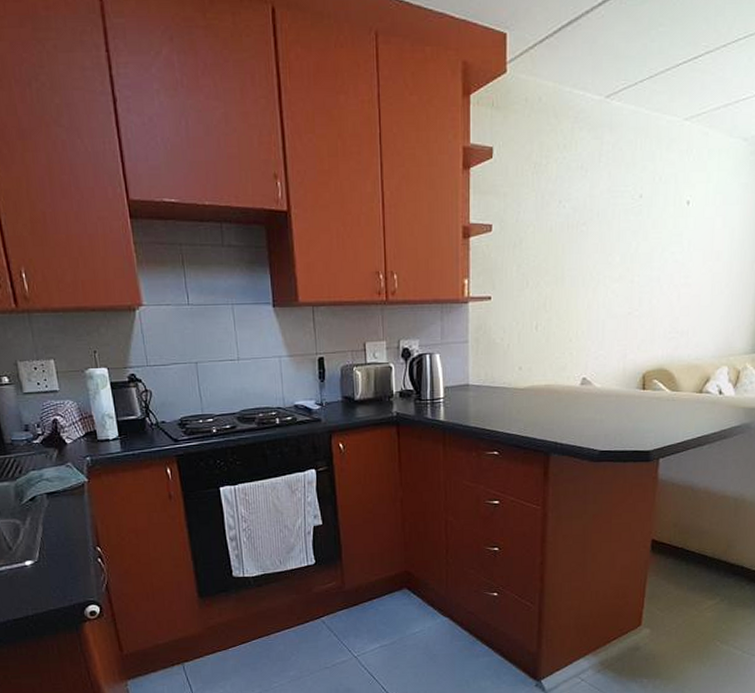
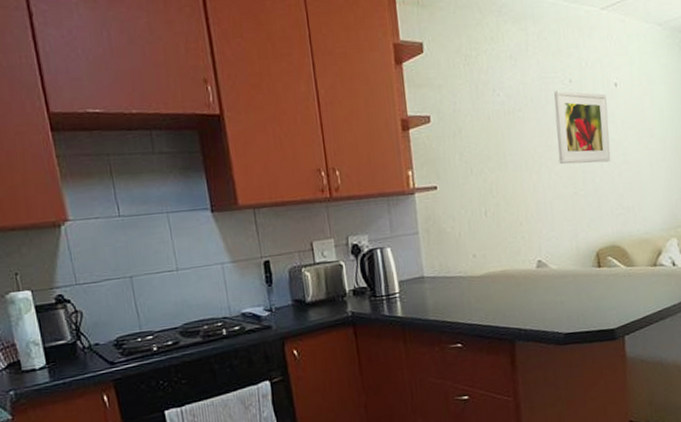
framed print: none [617,205,677,284] -> present [554,90,611,164]

